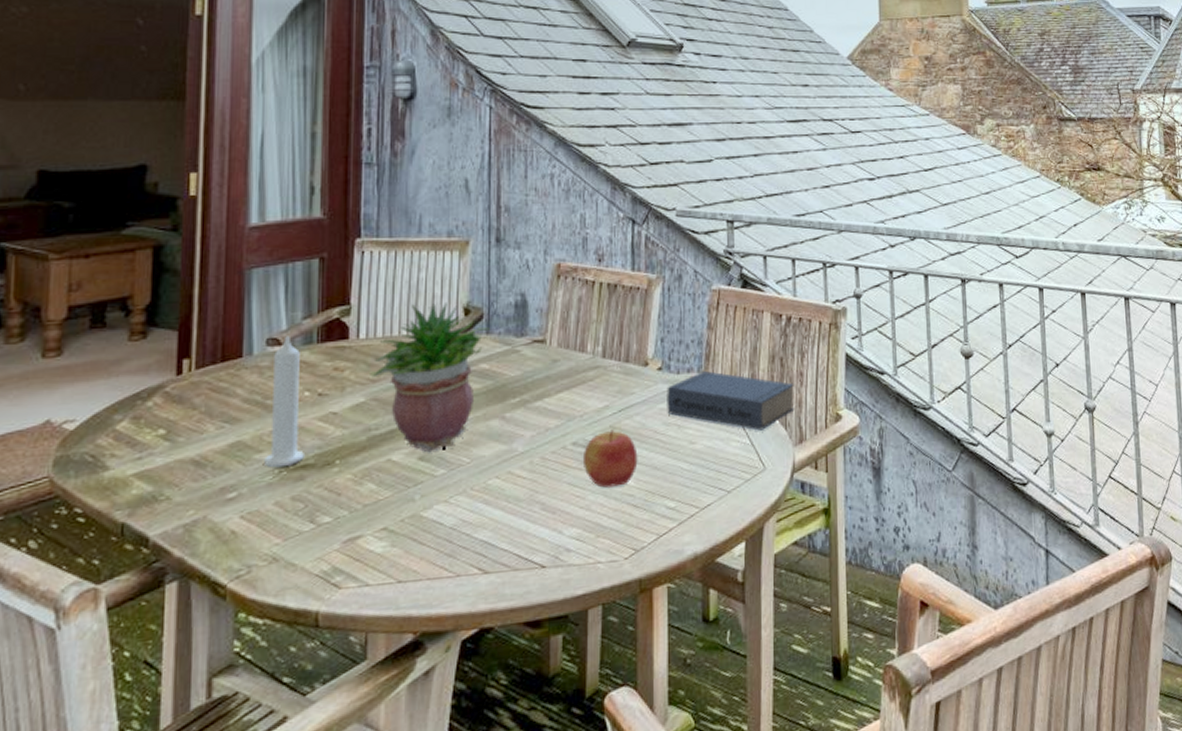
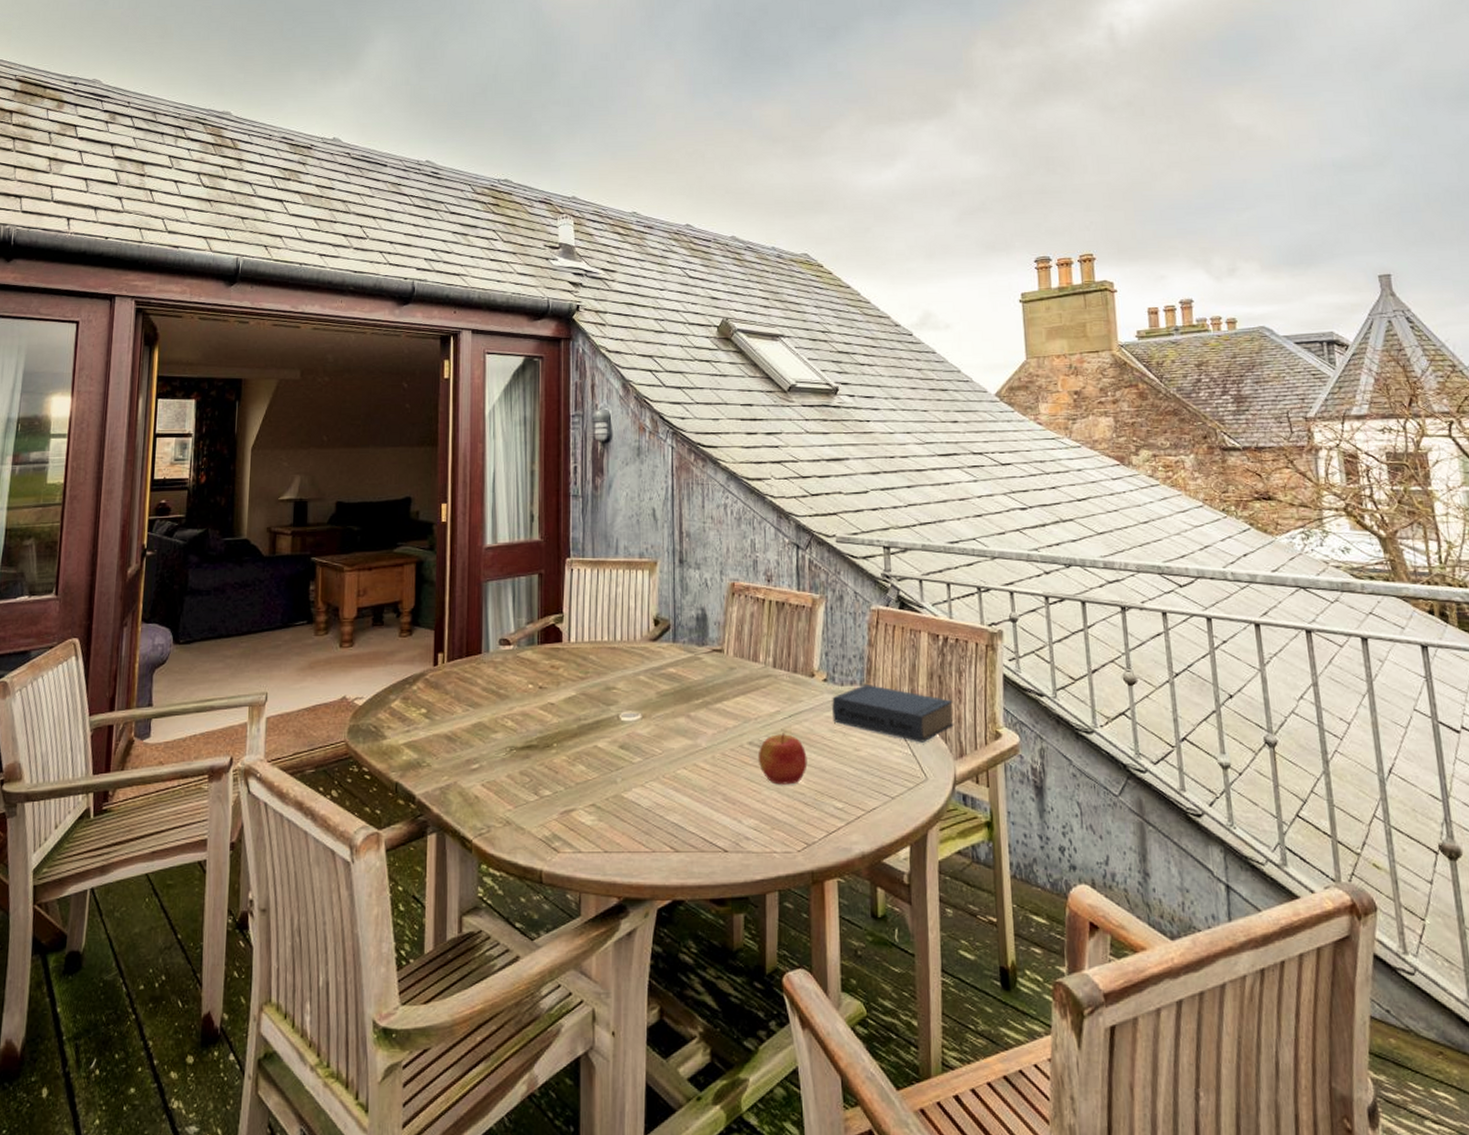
candle: present [264,336,304,467] -> none [499,637,529,745]
potted plant: present [372,301,491,453] -> none [580,613,677,743]

